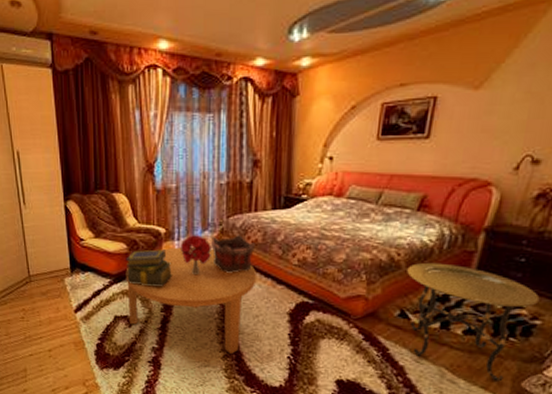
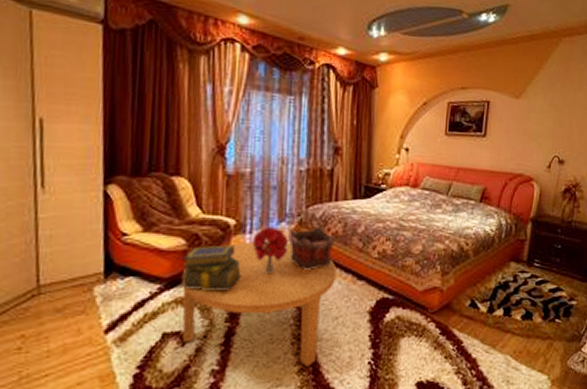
side table: present [407,262,540,382] -> none [474,251,574,363]

